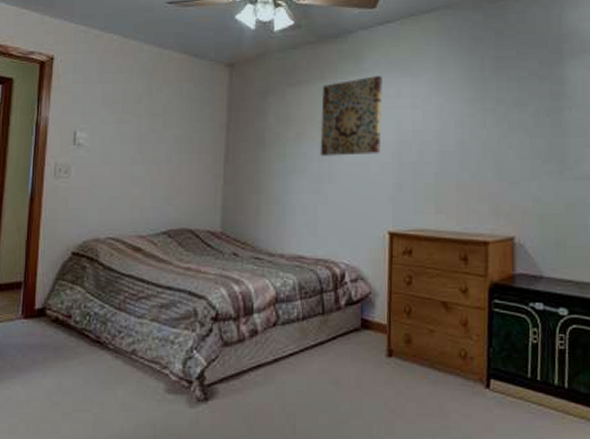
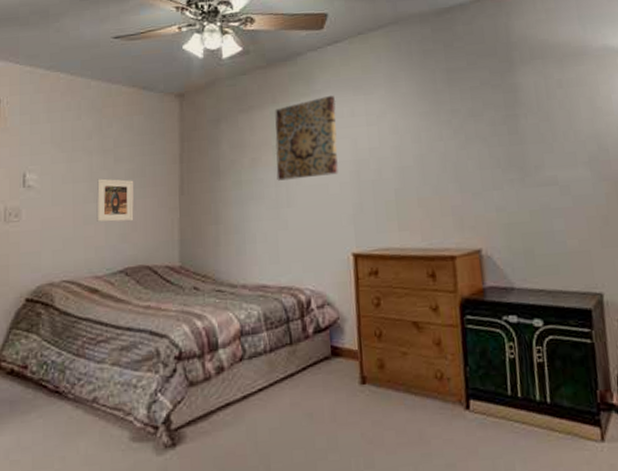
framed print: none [143,142,181,186] -> present [96,178,134,222]

